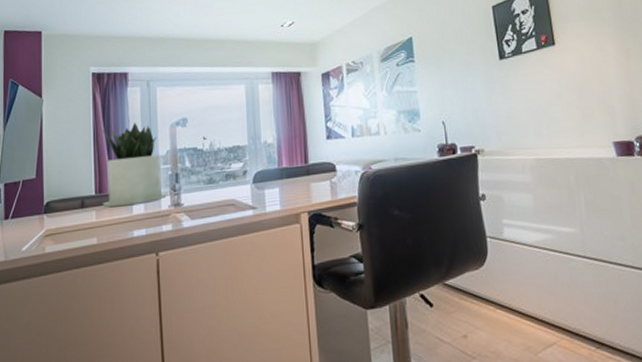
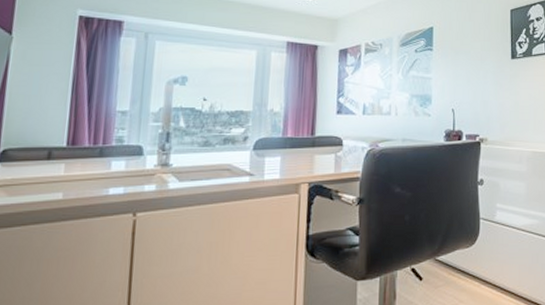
planter: present [102,123,168,208] -> none [73,75,155,162]

